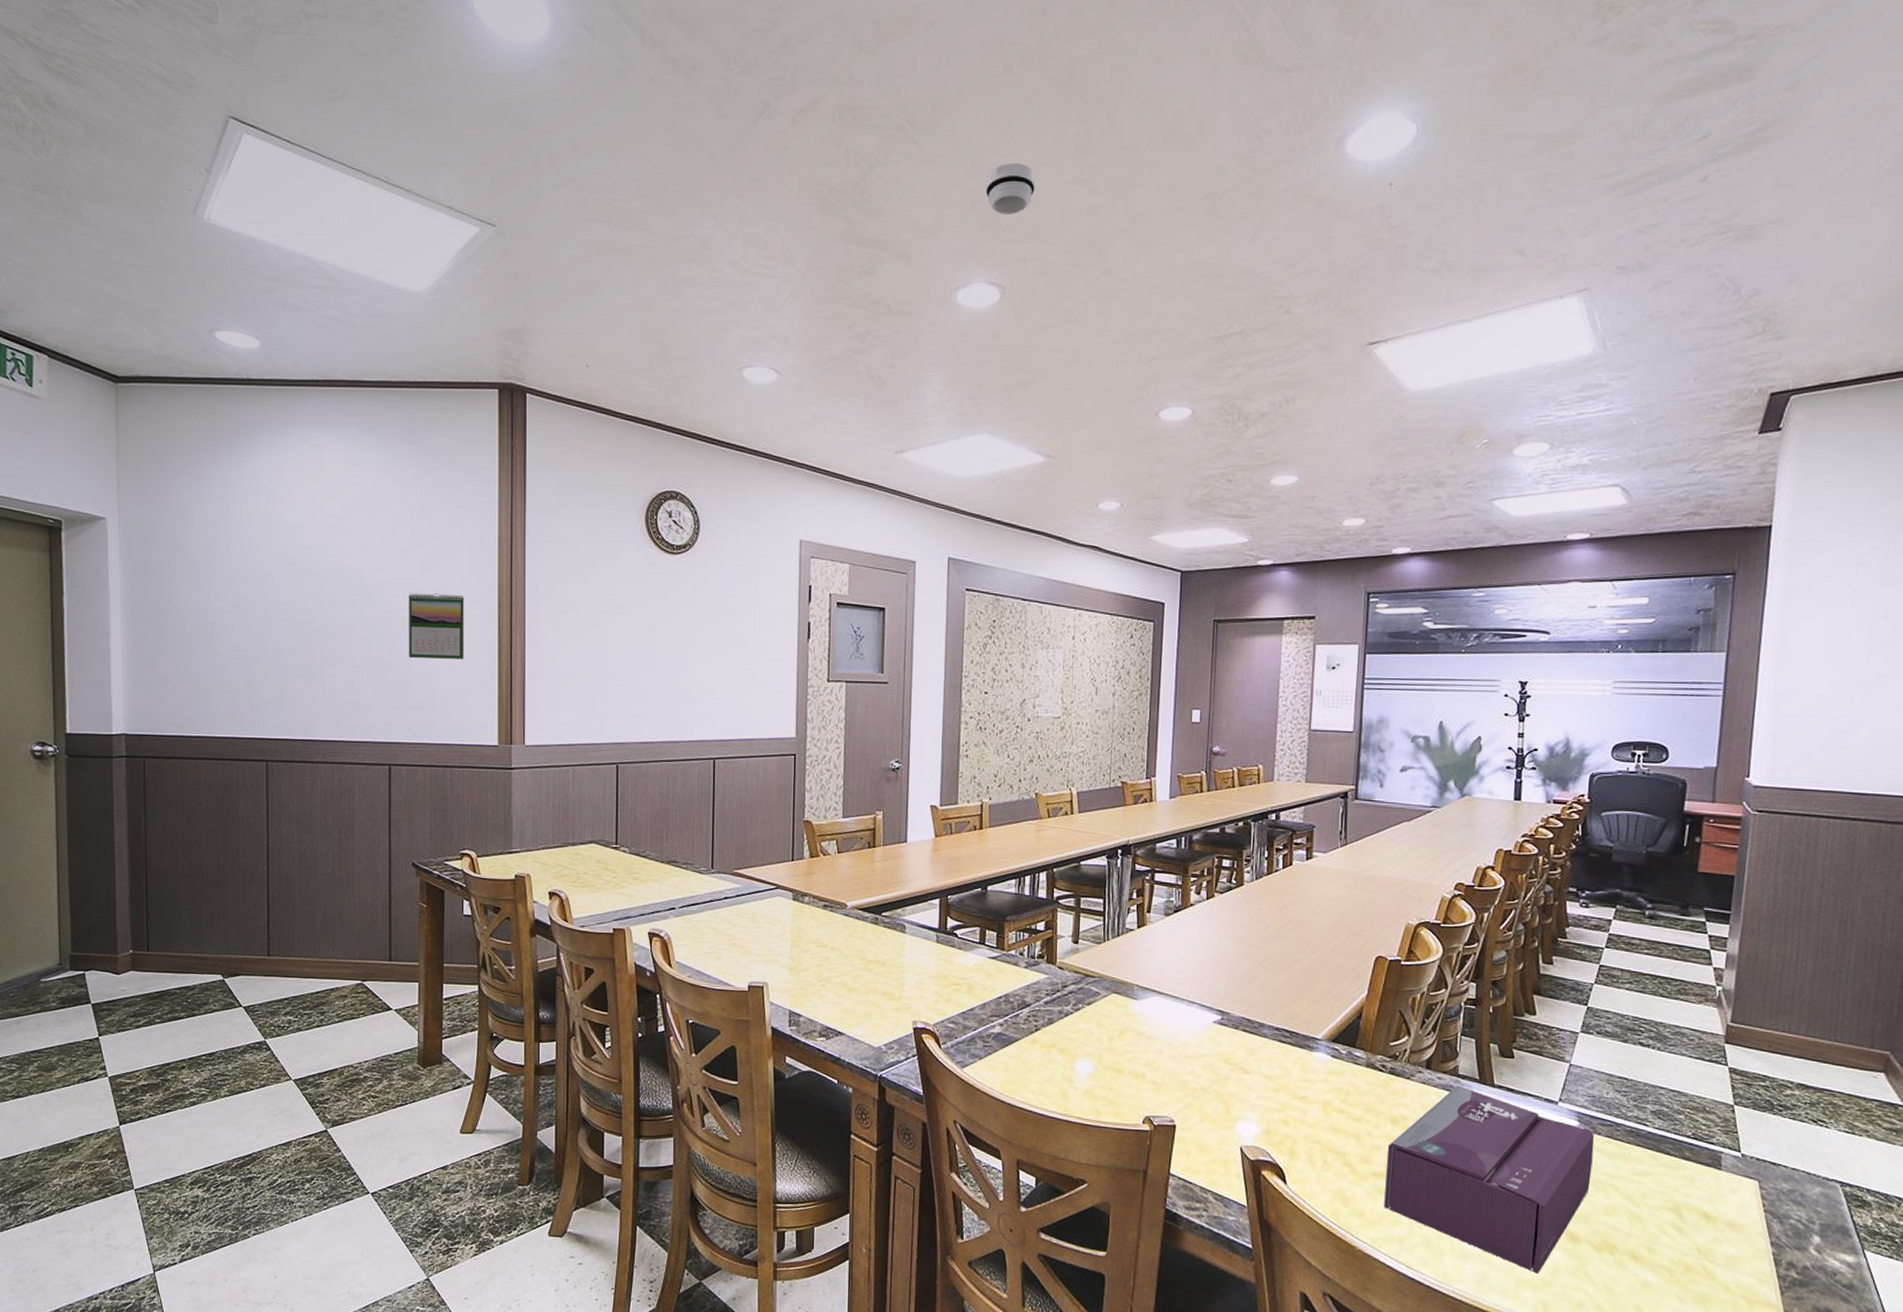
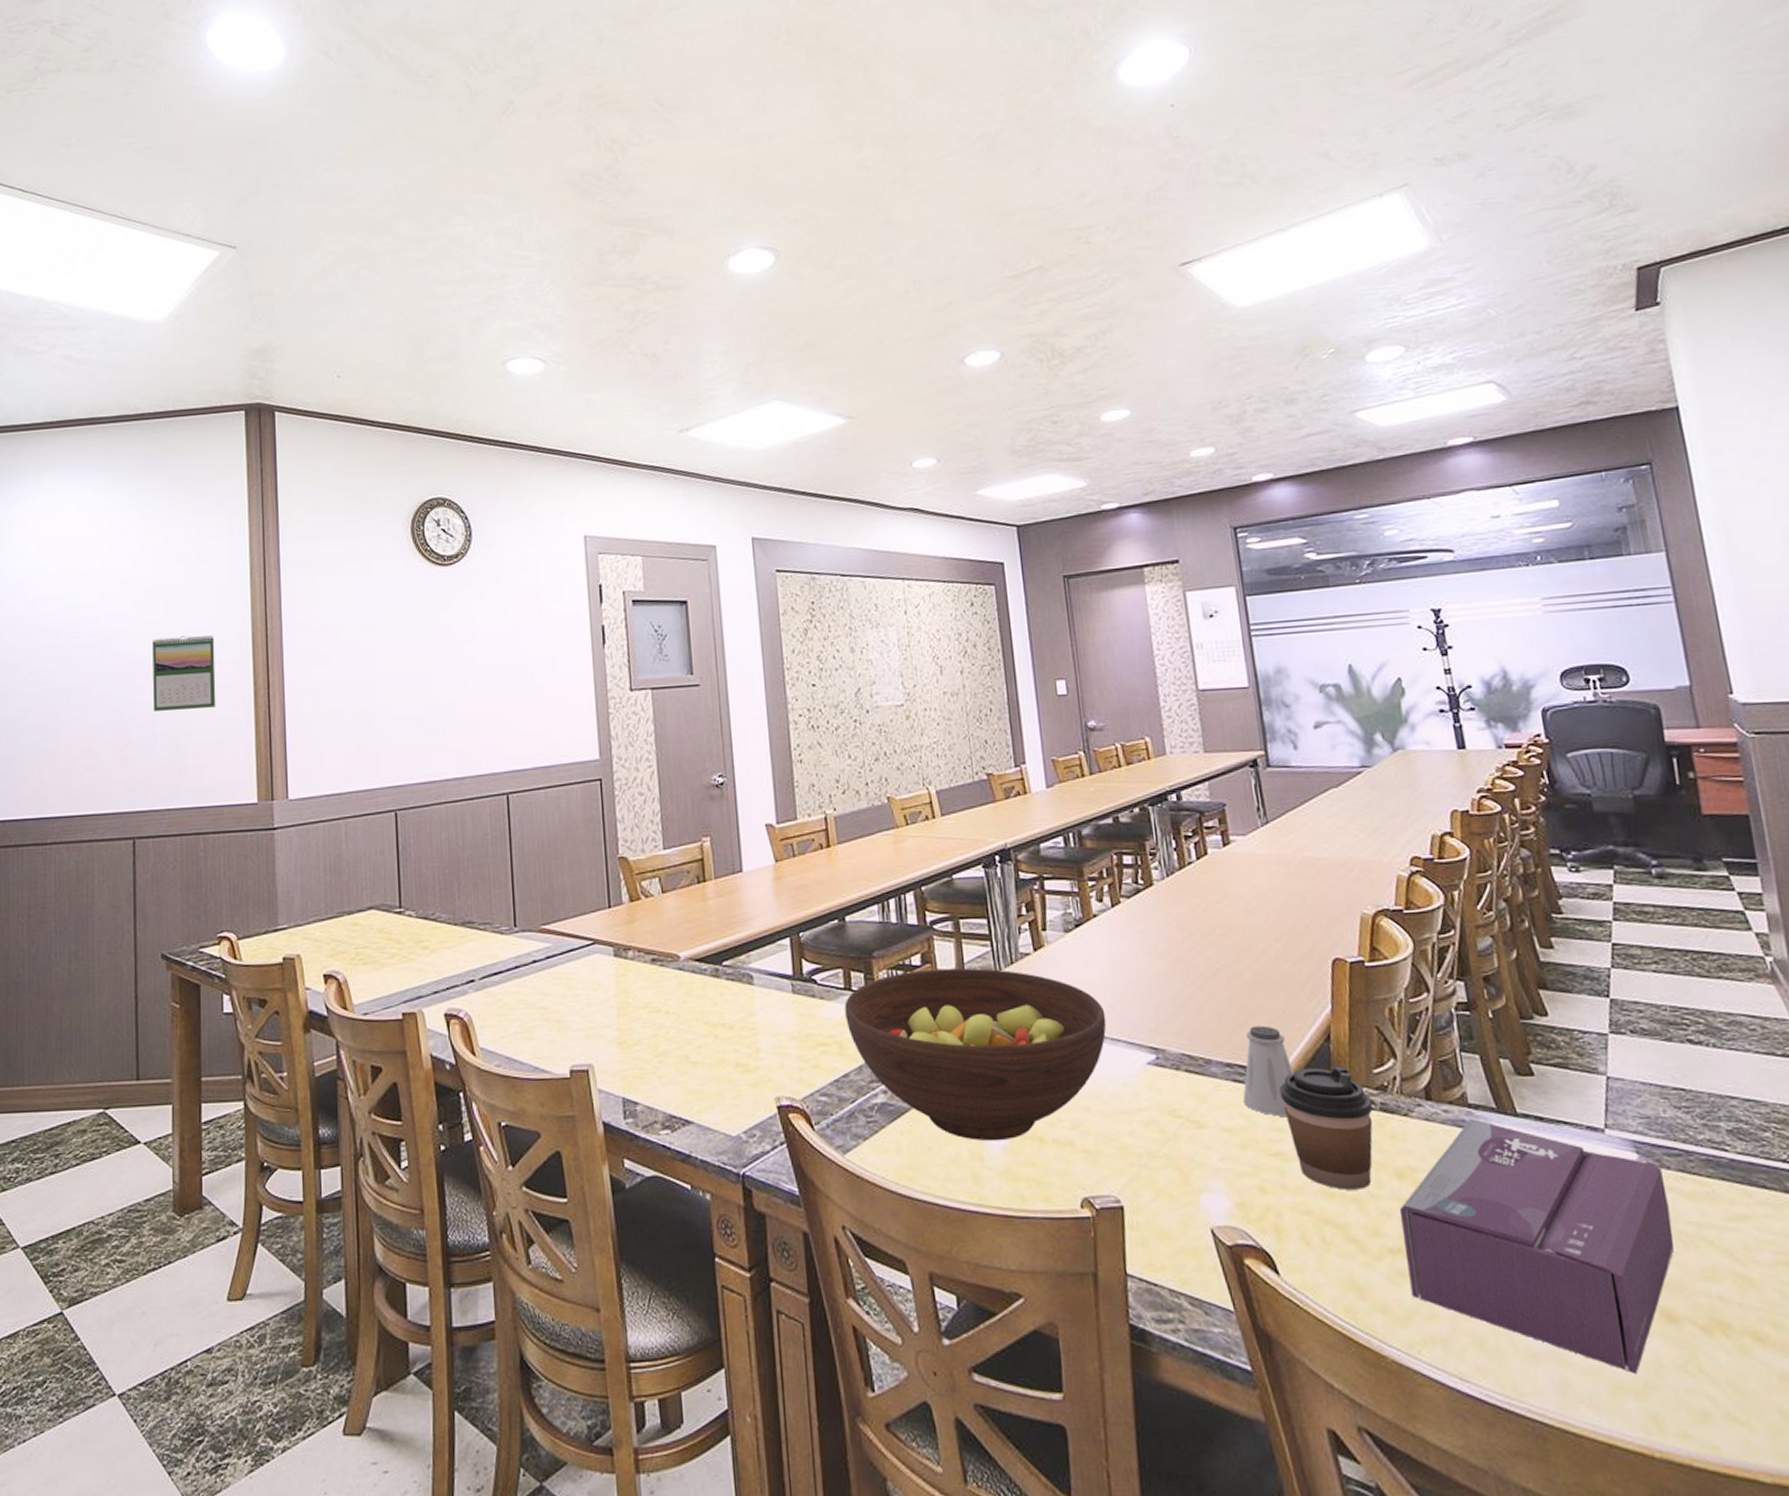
fruit bowl: none [977,934,1187,1069] -> present [844,968,1107,1142]
smoke detector: present [985,163,1035,215] -> none [745,128,798,180]
saltshaker: none [1284,1001,1328,1071] -> present [1243,1025,1294,1116]
coffee cup: none [1313,1036,1384,1129] -> present [1279,1066,1373,1190]

